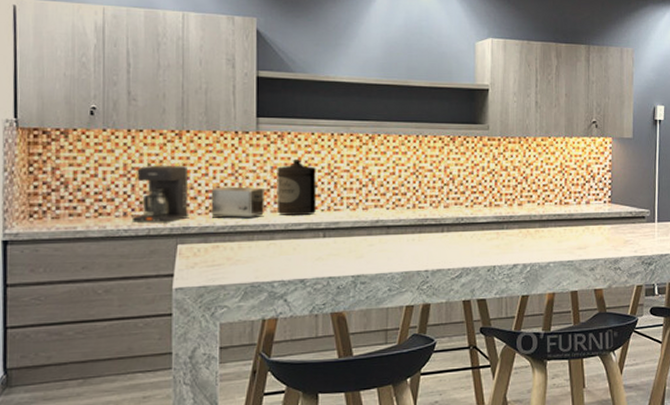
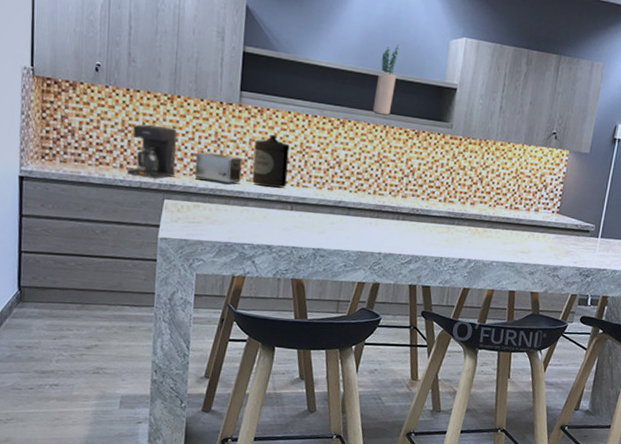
vase: none [402,52,424,124] -> present [372,44,399,115]

